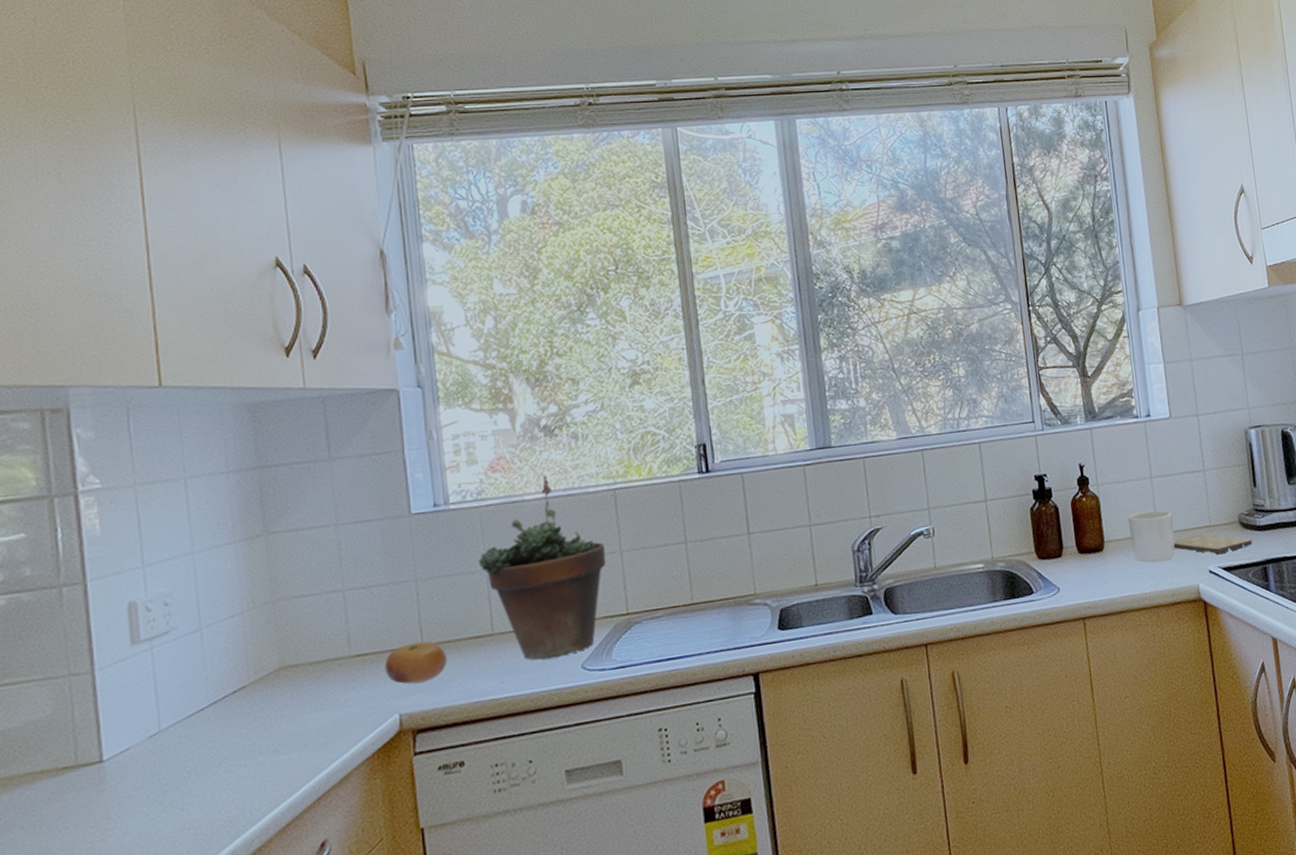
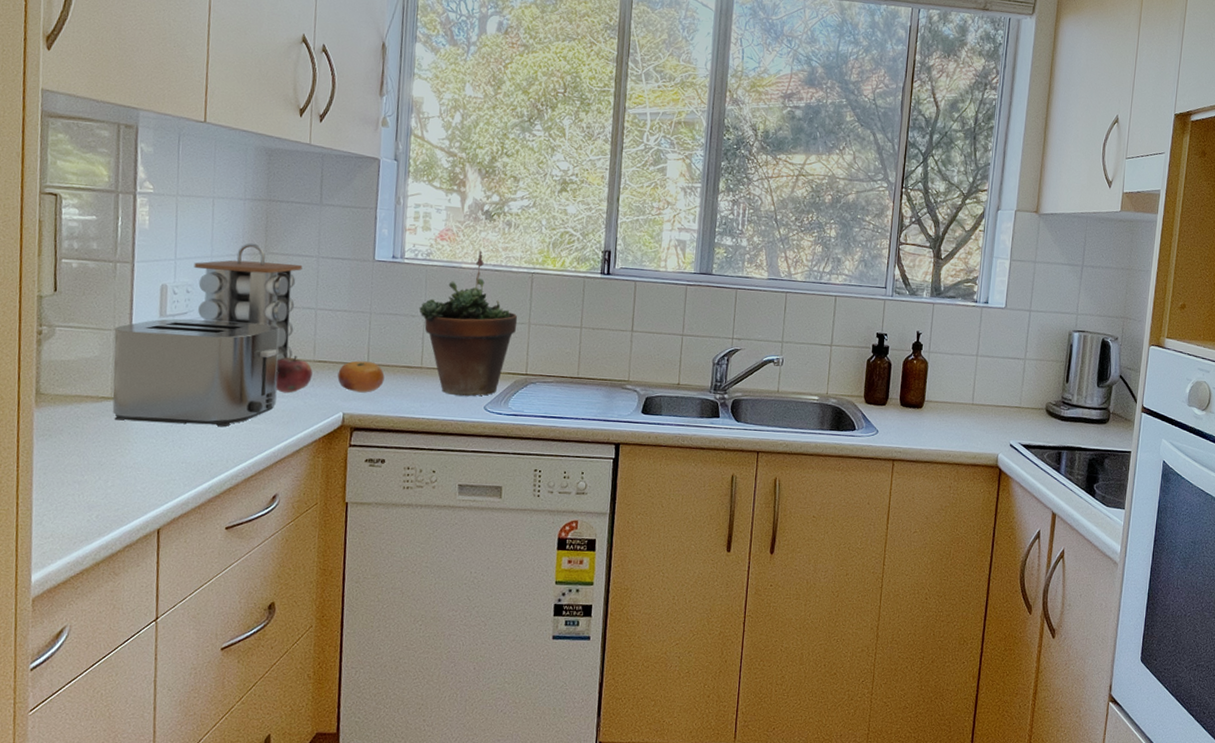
toaster: none [69,622,309,794] -> present [112,318,280,426]
spice rack: none [170,524,320,667] -> present [194,243,303,361]
fruit: none [300,655,351,707] -> present [275,356,313,394]
mug: present [1127,510,1176,563] -> none [947,382,989,429]
cutting board: present [1173,533,1253,555] -> none [984,412,1054,433]

